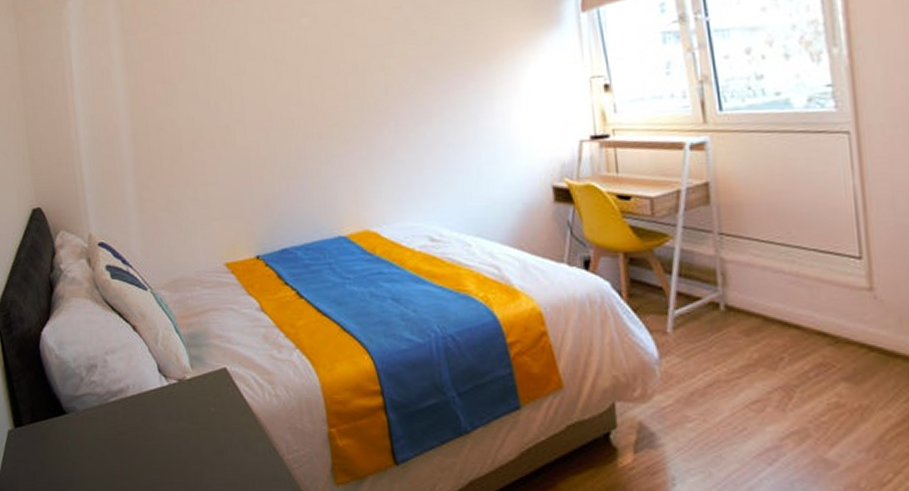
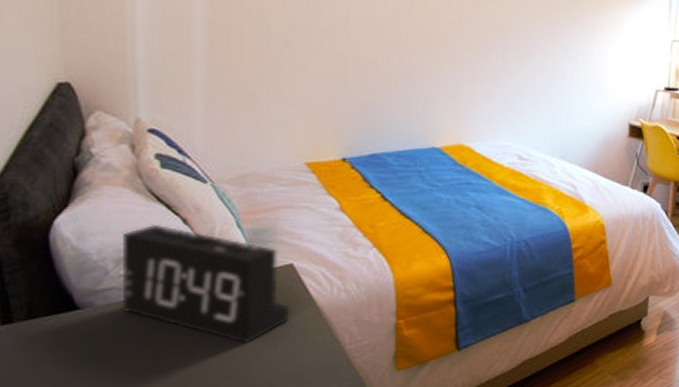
alarm clock: none [90,332,229,451] -> present [121,224,289,344]

